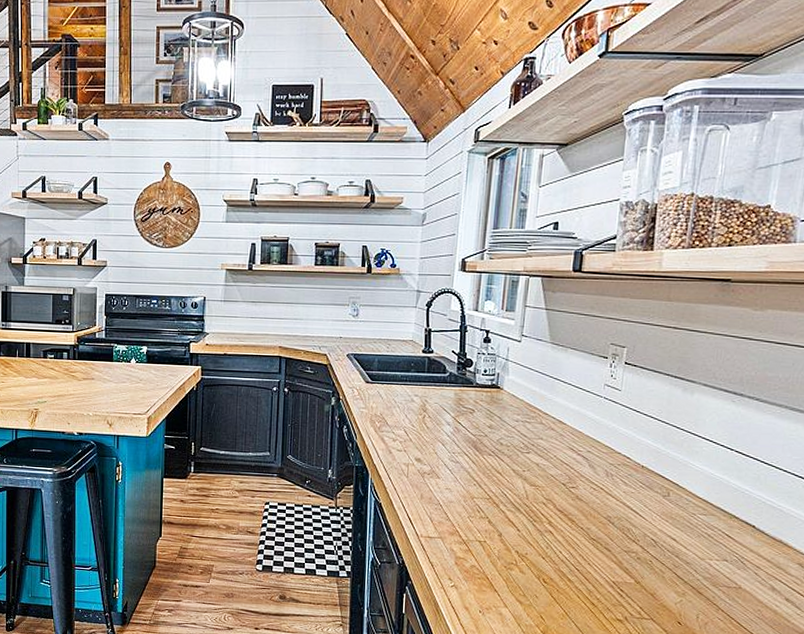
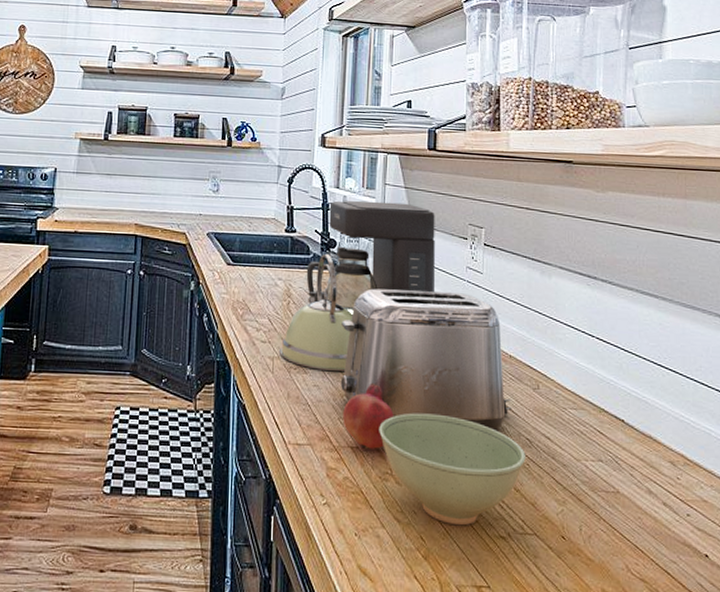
kettle: none [414,372,486,478] -> present [279,253,352,372]
coffee maker: none [442,322,576,428] -> present [306,200,436,315]
toaster: none [472,404,639,531] -> present [341,288,511,430]
fruit: none [472,487,522,544] -> present [343,382,394,450]
bowl: none [506,514,650,609] -> present [379,413,526,526]

